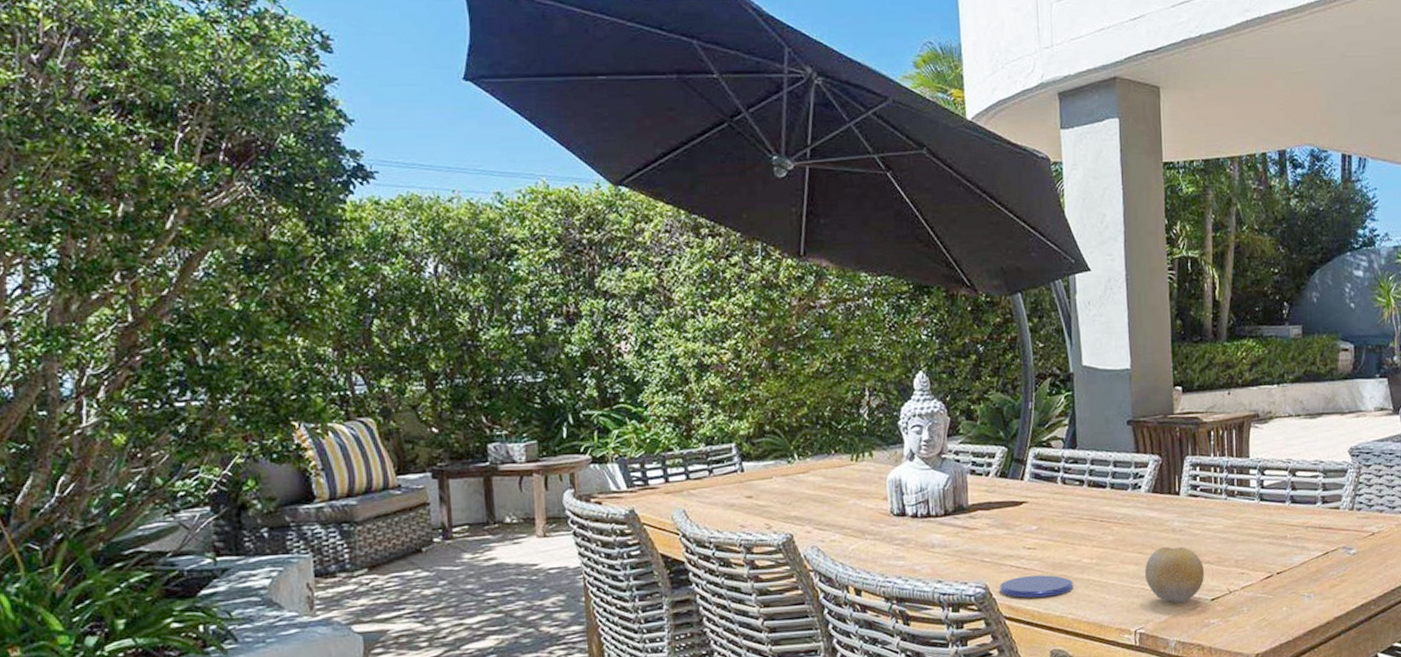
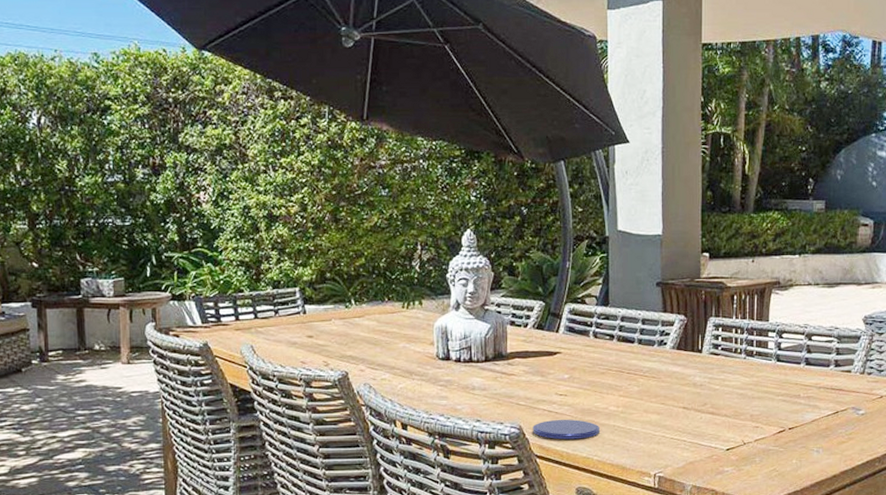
fruit: present [1144,546,1204,603] -> none [666,399,721,451]

